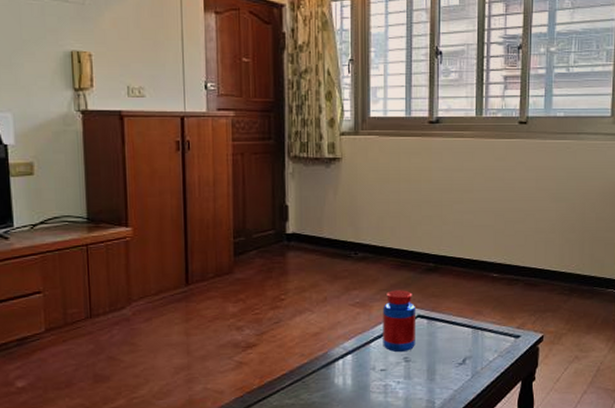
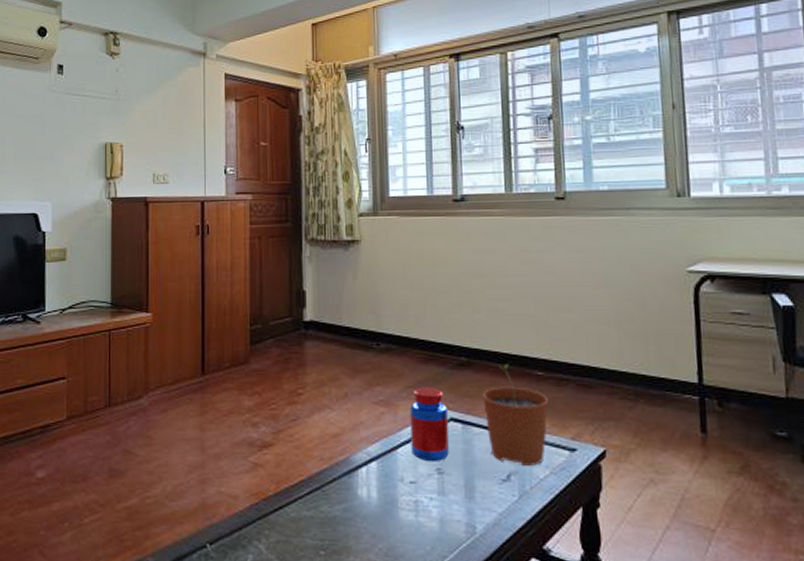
plant pot: none [446,268,501,351] -> present [482,364,549,466]

